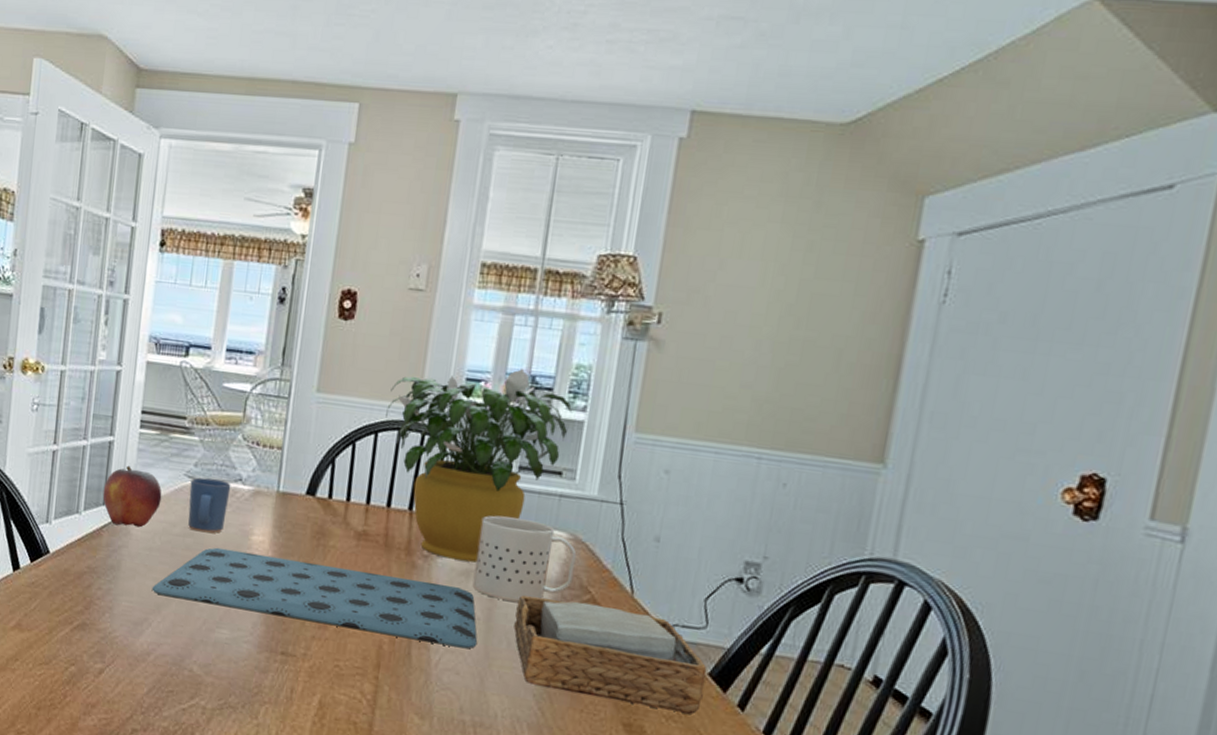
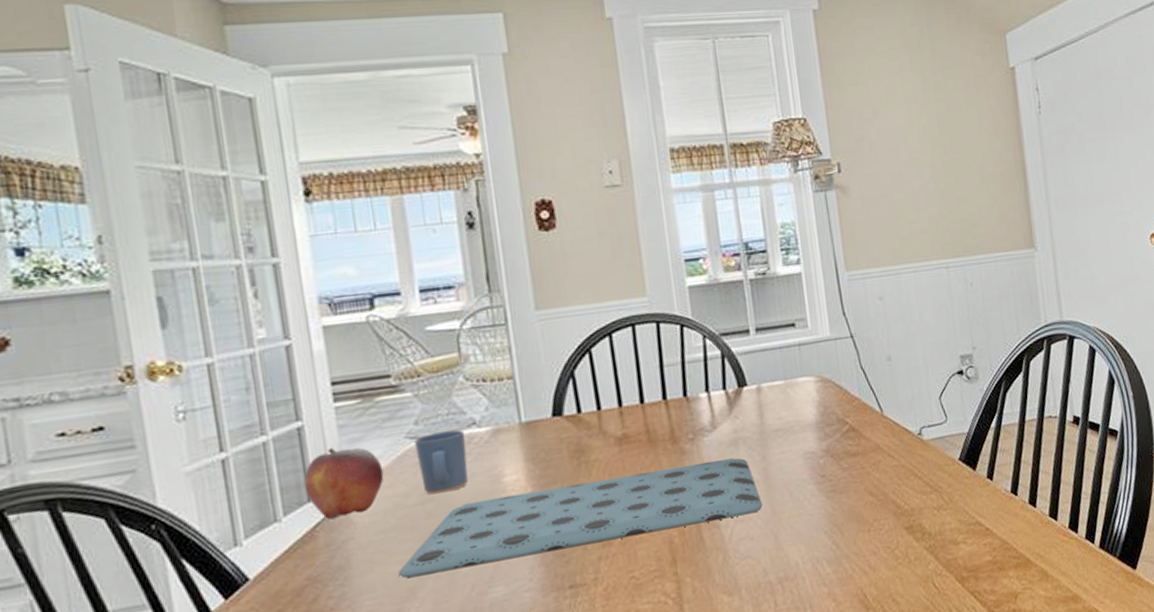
potted flower: present [385,368,572,563] -> none [613,238,790,435]
mug: present [472,515,577,602] -> none [735,374,830,457]
napkin holder: present [514,595,707,714] -> none [788,425,960,524]

